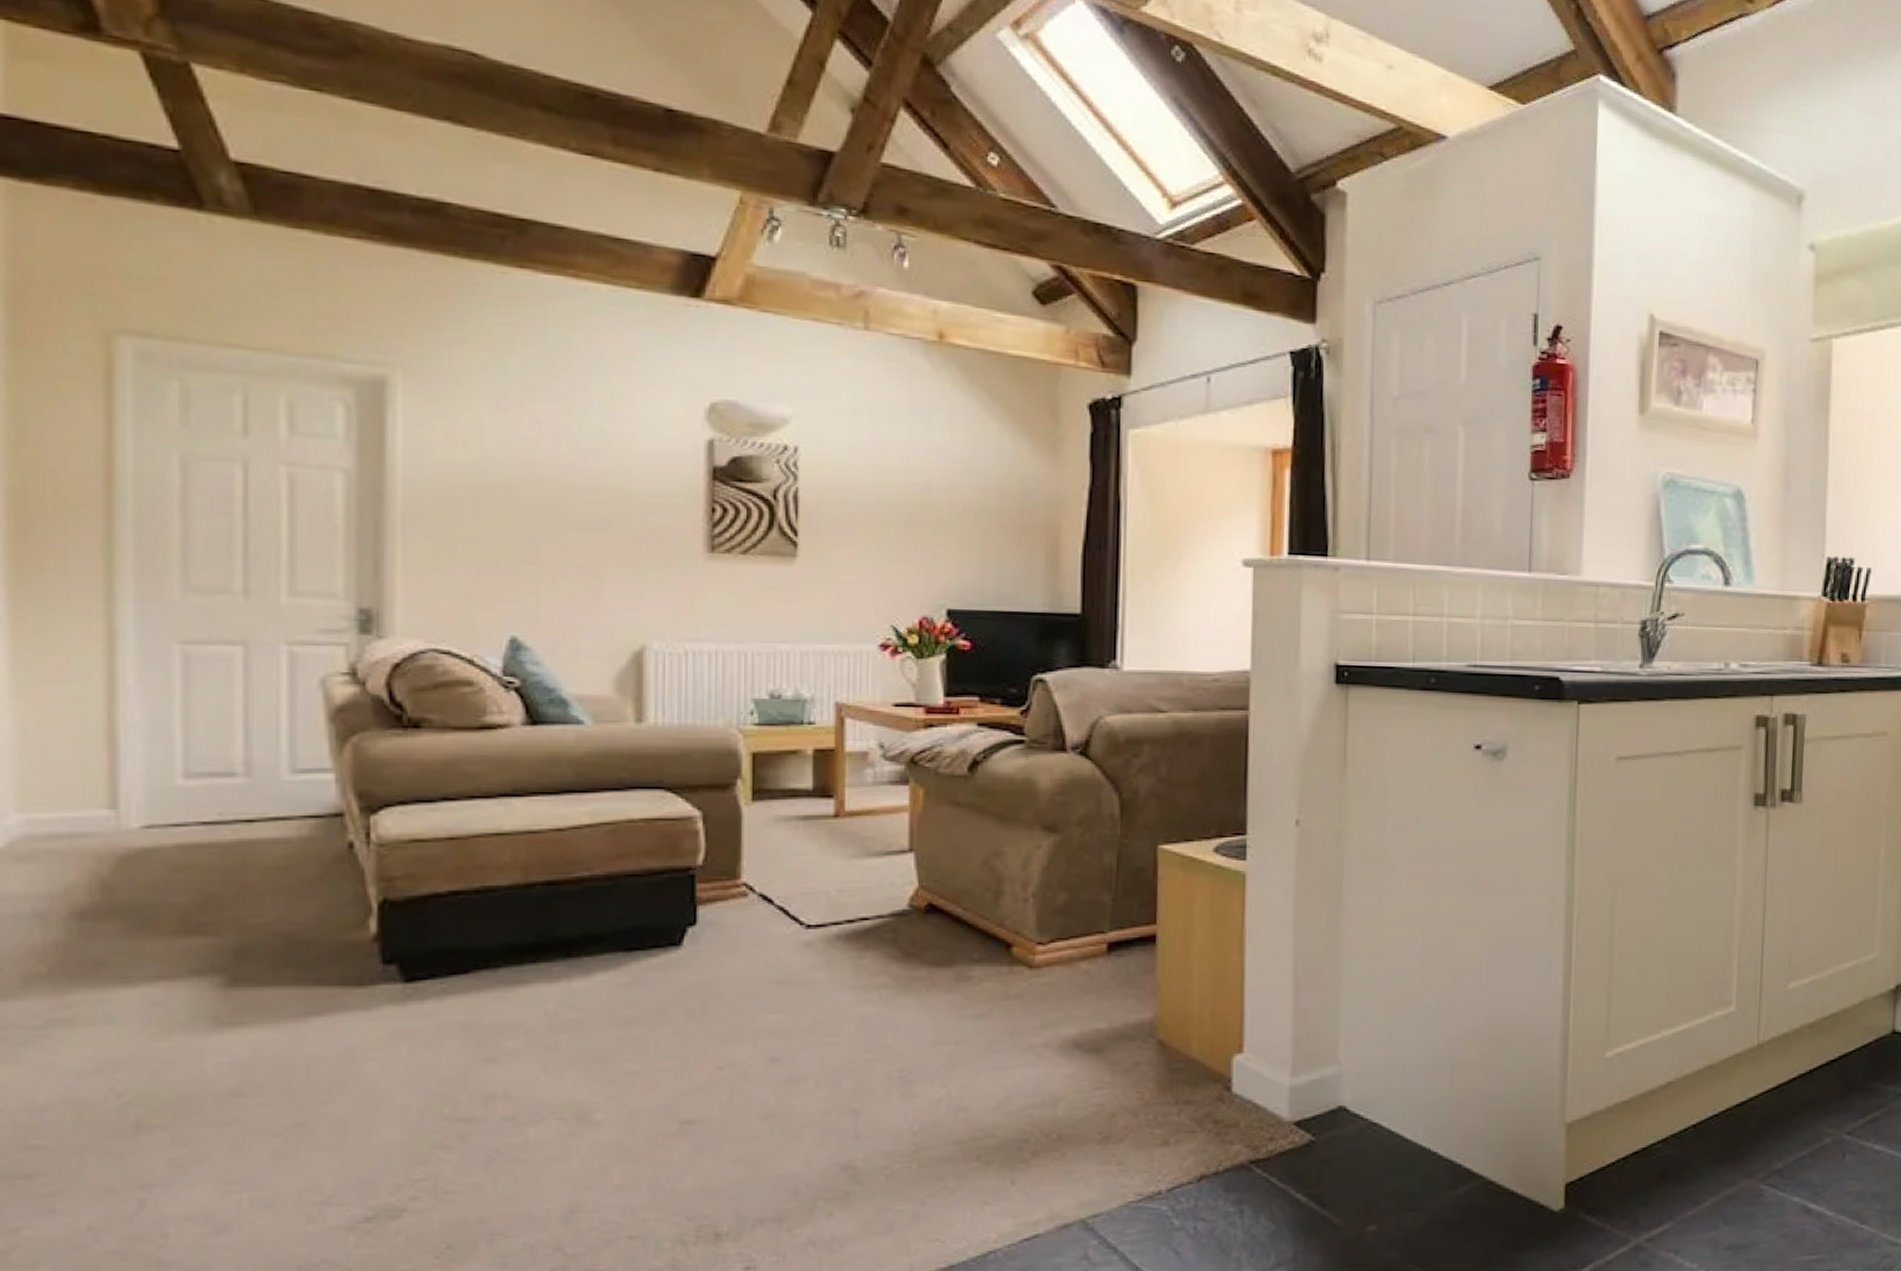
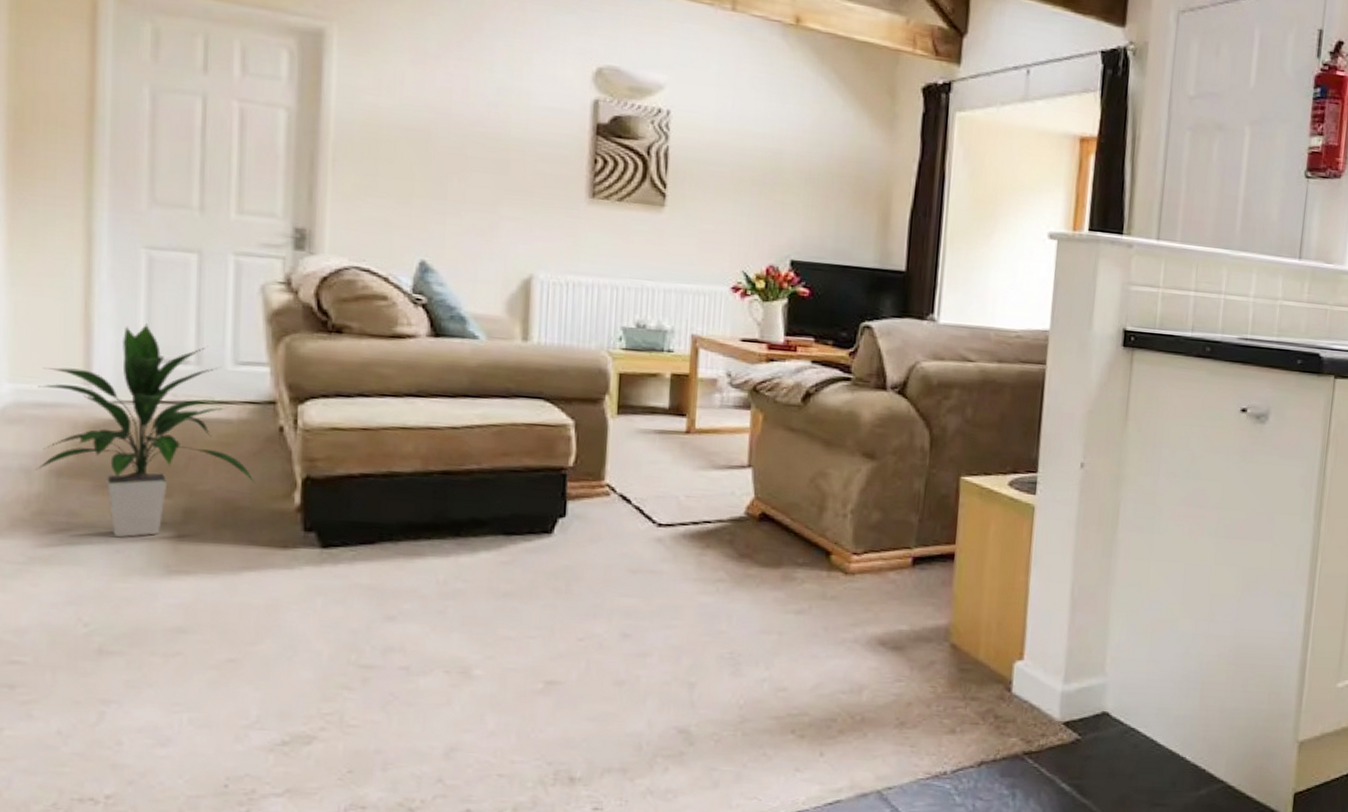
indoor plant: none [52,732,323,988] -> present [36,323,257,538]

